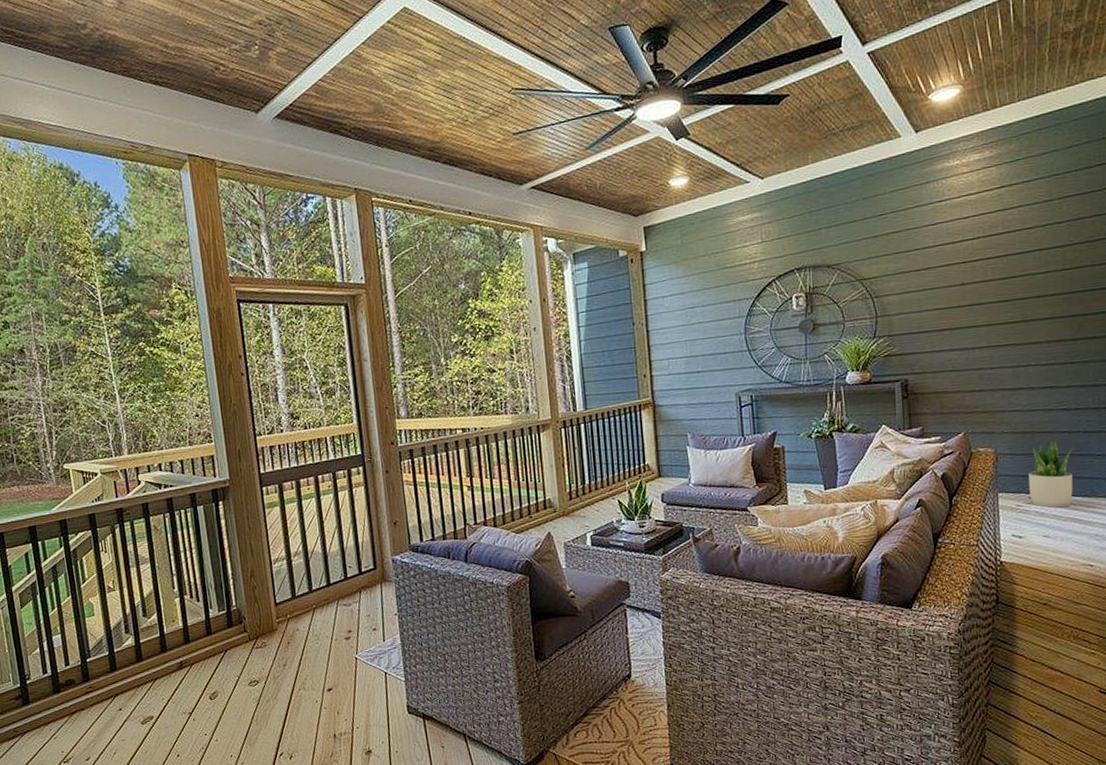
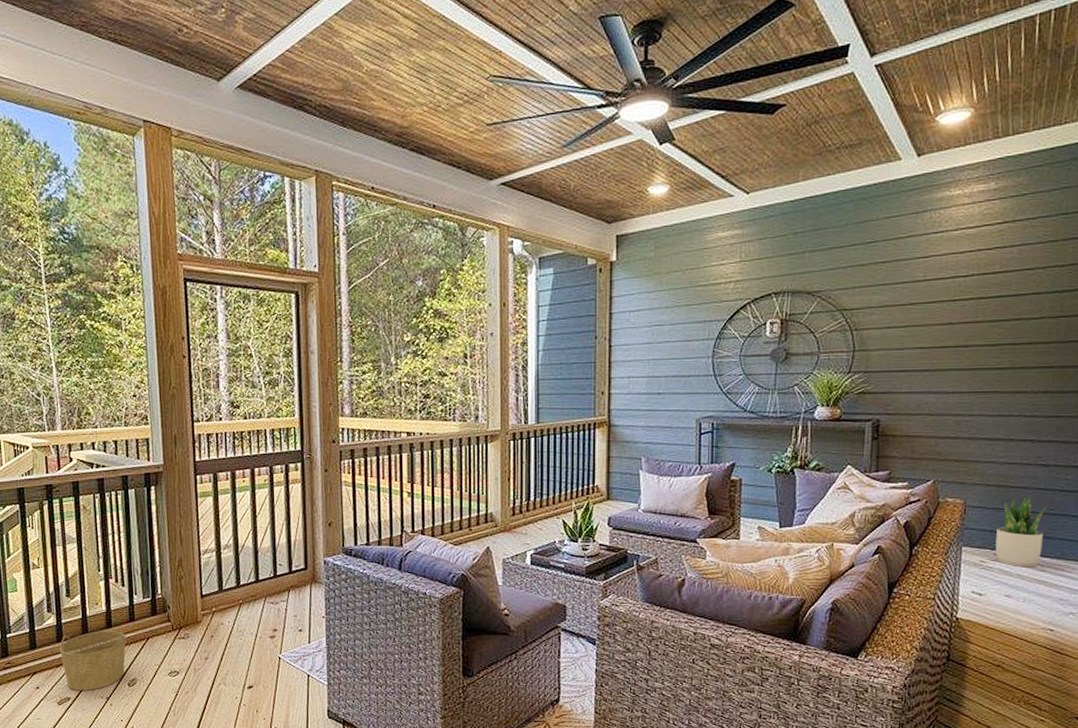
basket: none [139,646,205,709] -> present [59,631,126,691]

